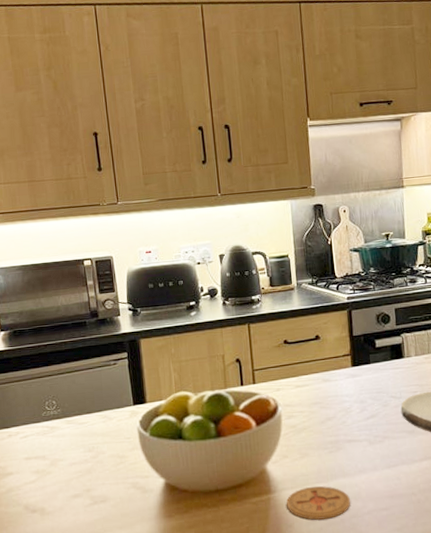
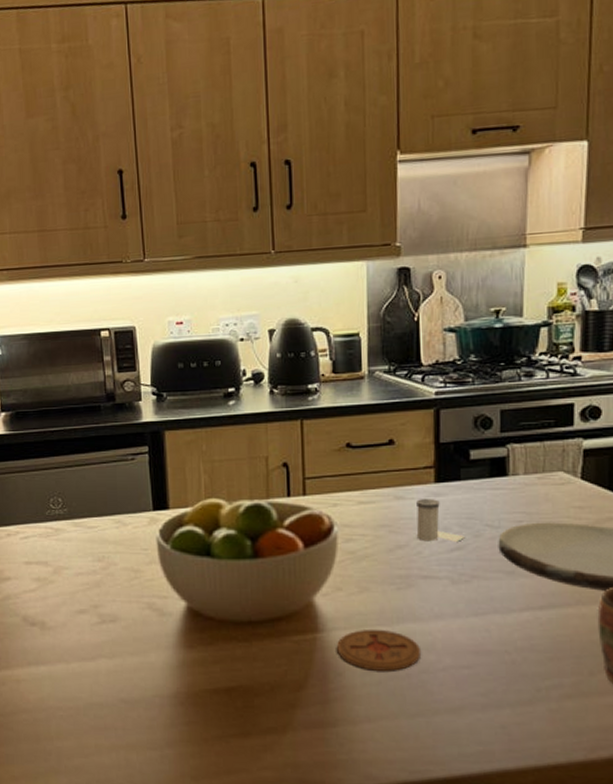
salt shaker: none [339,379,377,413] -> present [416,498,466,543]

